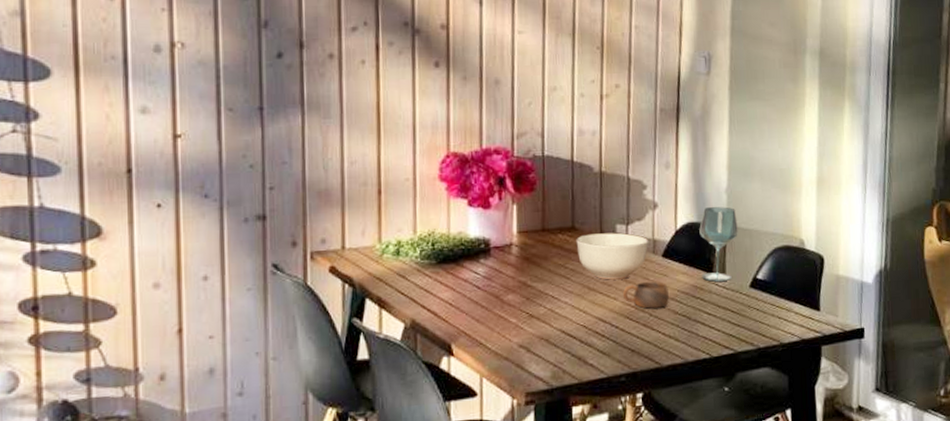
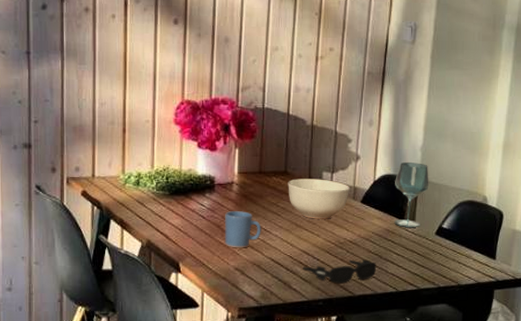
mug: none [504,276,548,322] -> present [225,211,261,248]
sunglasses: none [599,322,686,354] -> present [303,259,377,284]
cup: present [622,281,669,309] -> none [324,223,364,247]

